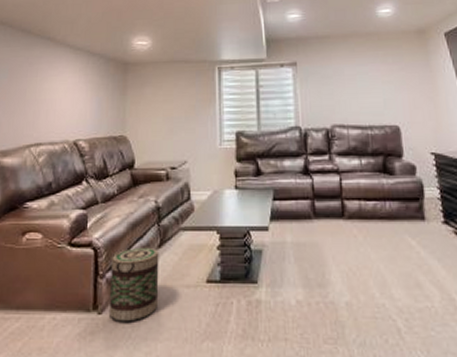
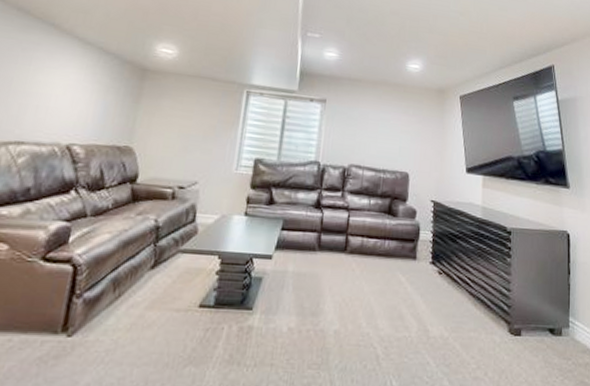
basket: present [108,247,159,322] -> none [80,267,151,346]

